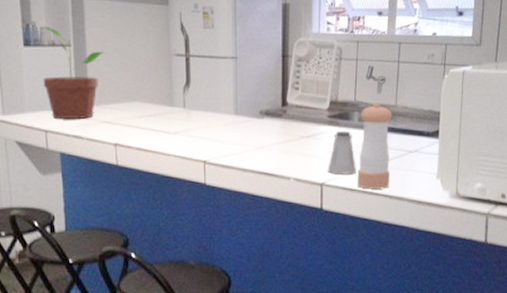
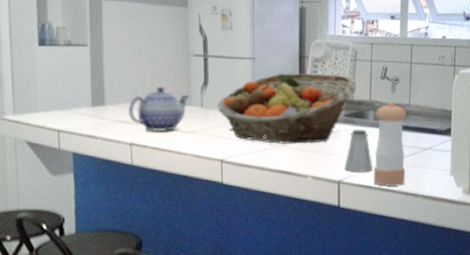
potted plant: present [43,28,105,119] -> none [57,28,122,118]
teapot: none [113,87,171,133] -> present [129,86,189,133]
fruit basket: none [200,73,342,145] -> present [218,73,357,144]

